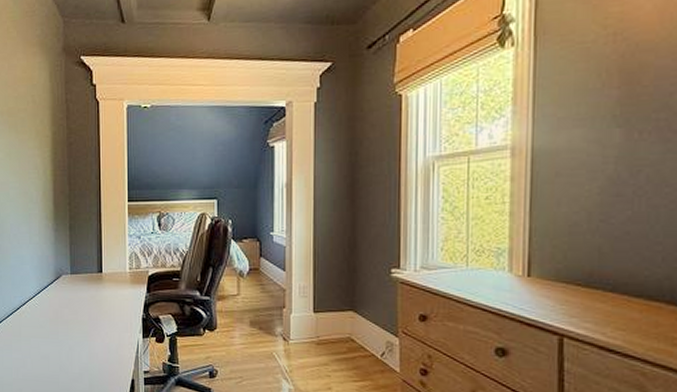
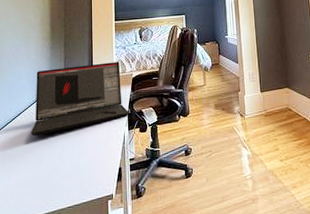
laptop: none [36,254,144,330] -> present [30,62,129,136]

